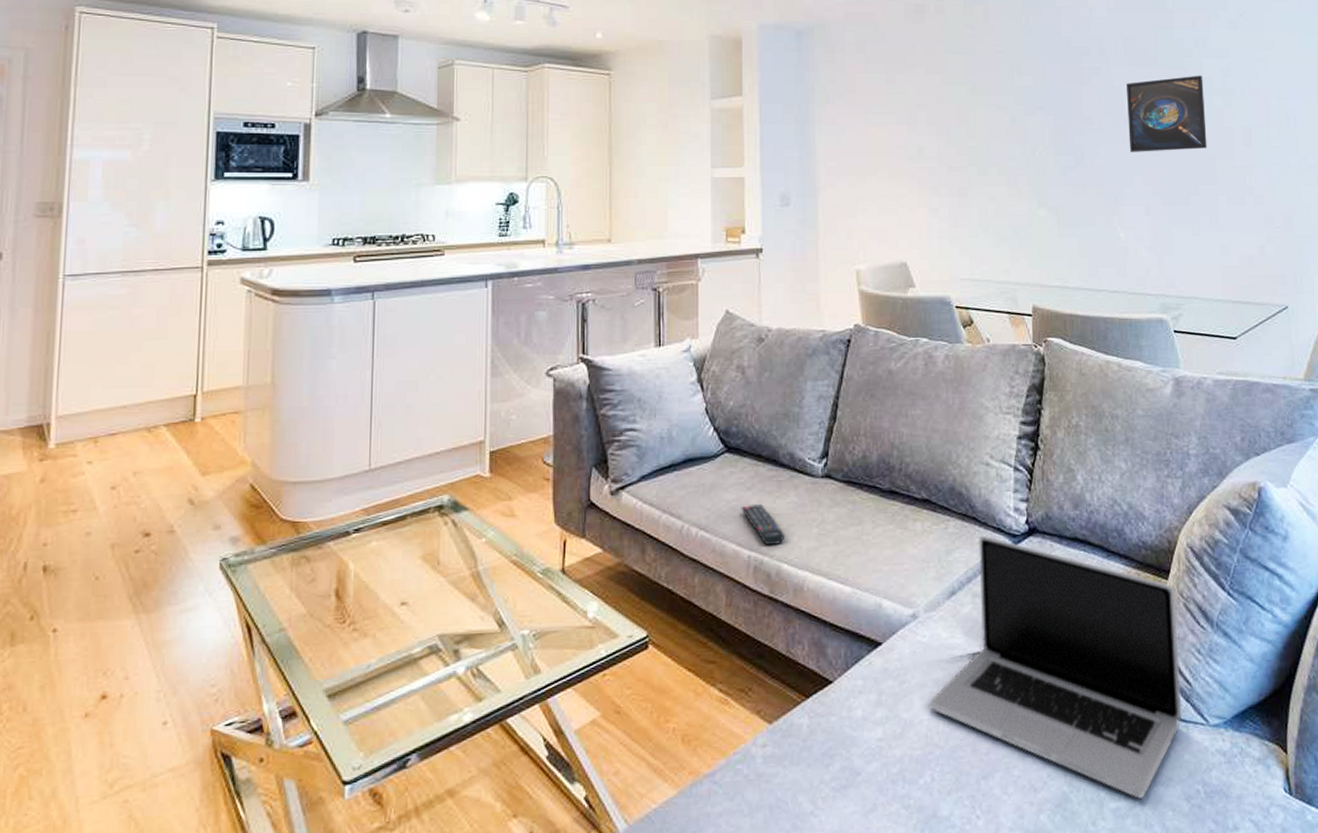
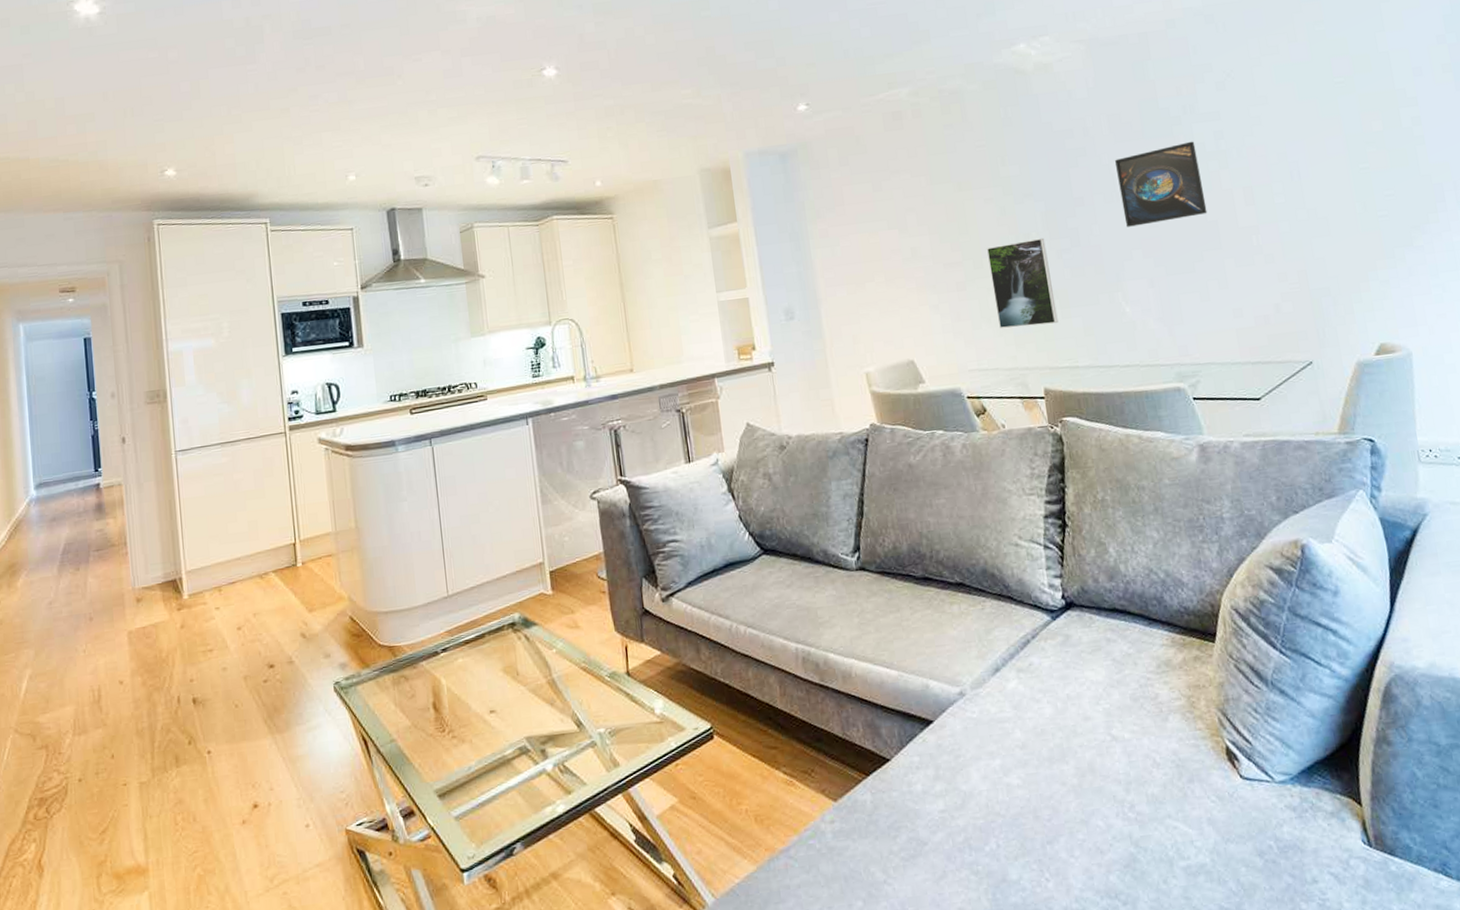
remote control: present [741,504,784,546] -> none [783,600,828,638]
laptop: present [929,535,1182,799] -> none [985,612,1245,856]
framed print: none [992,152,1054,241] -> present [986,237,1058,329]

